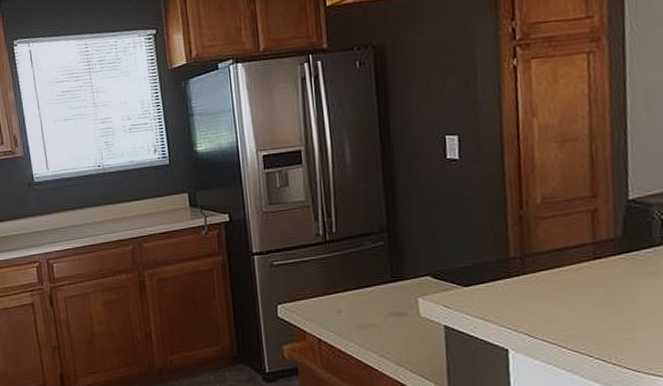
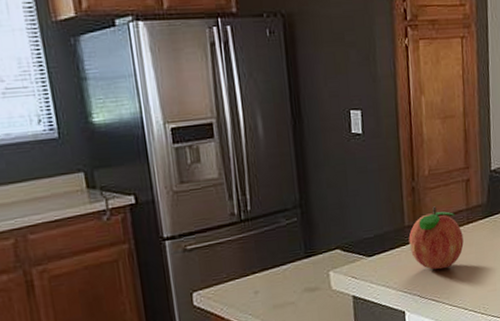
fruit: none [514,237,588,308] -> present [408,206,464,270]

